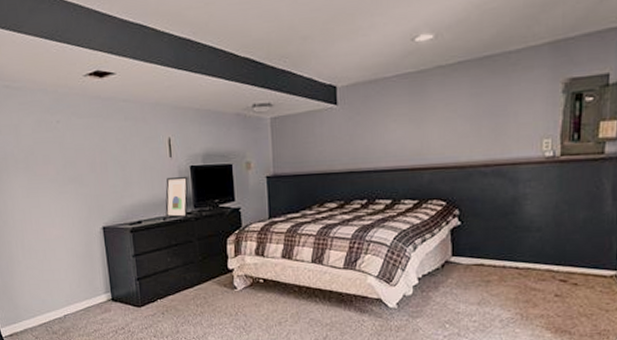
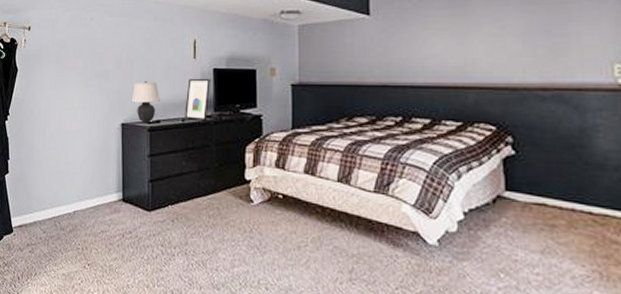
table lamp: none [110,182,140,225] -> present [131,80,160,123]

